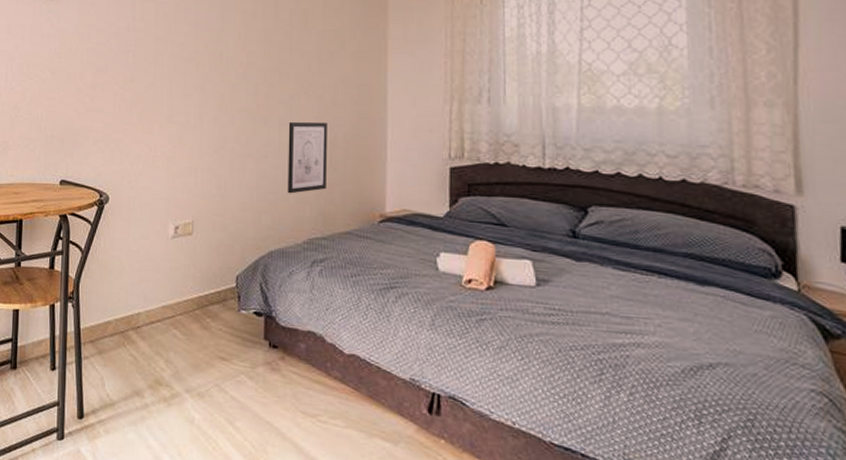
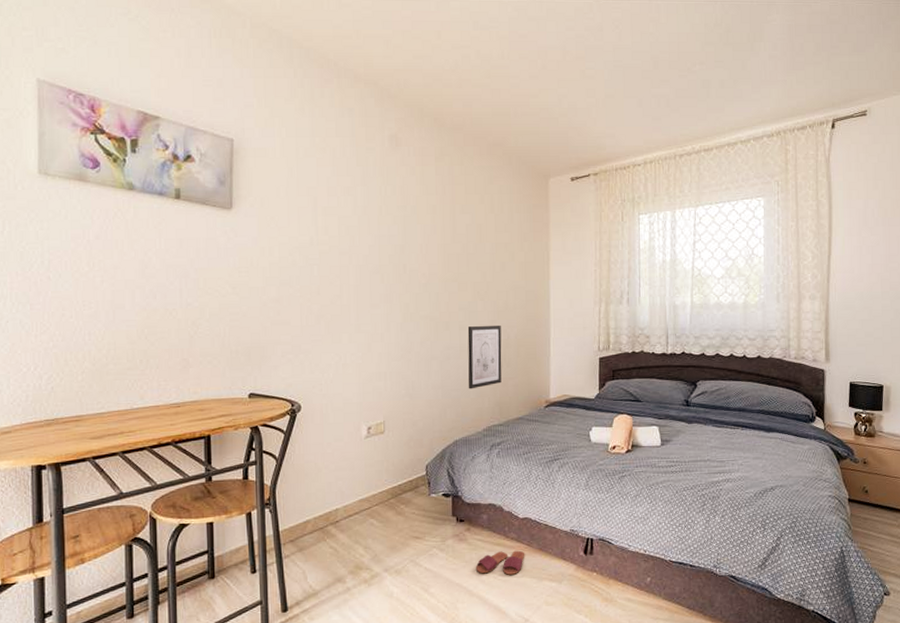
slippers: none [291,391,351,423] -> present [476,550,525,575]

